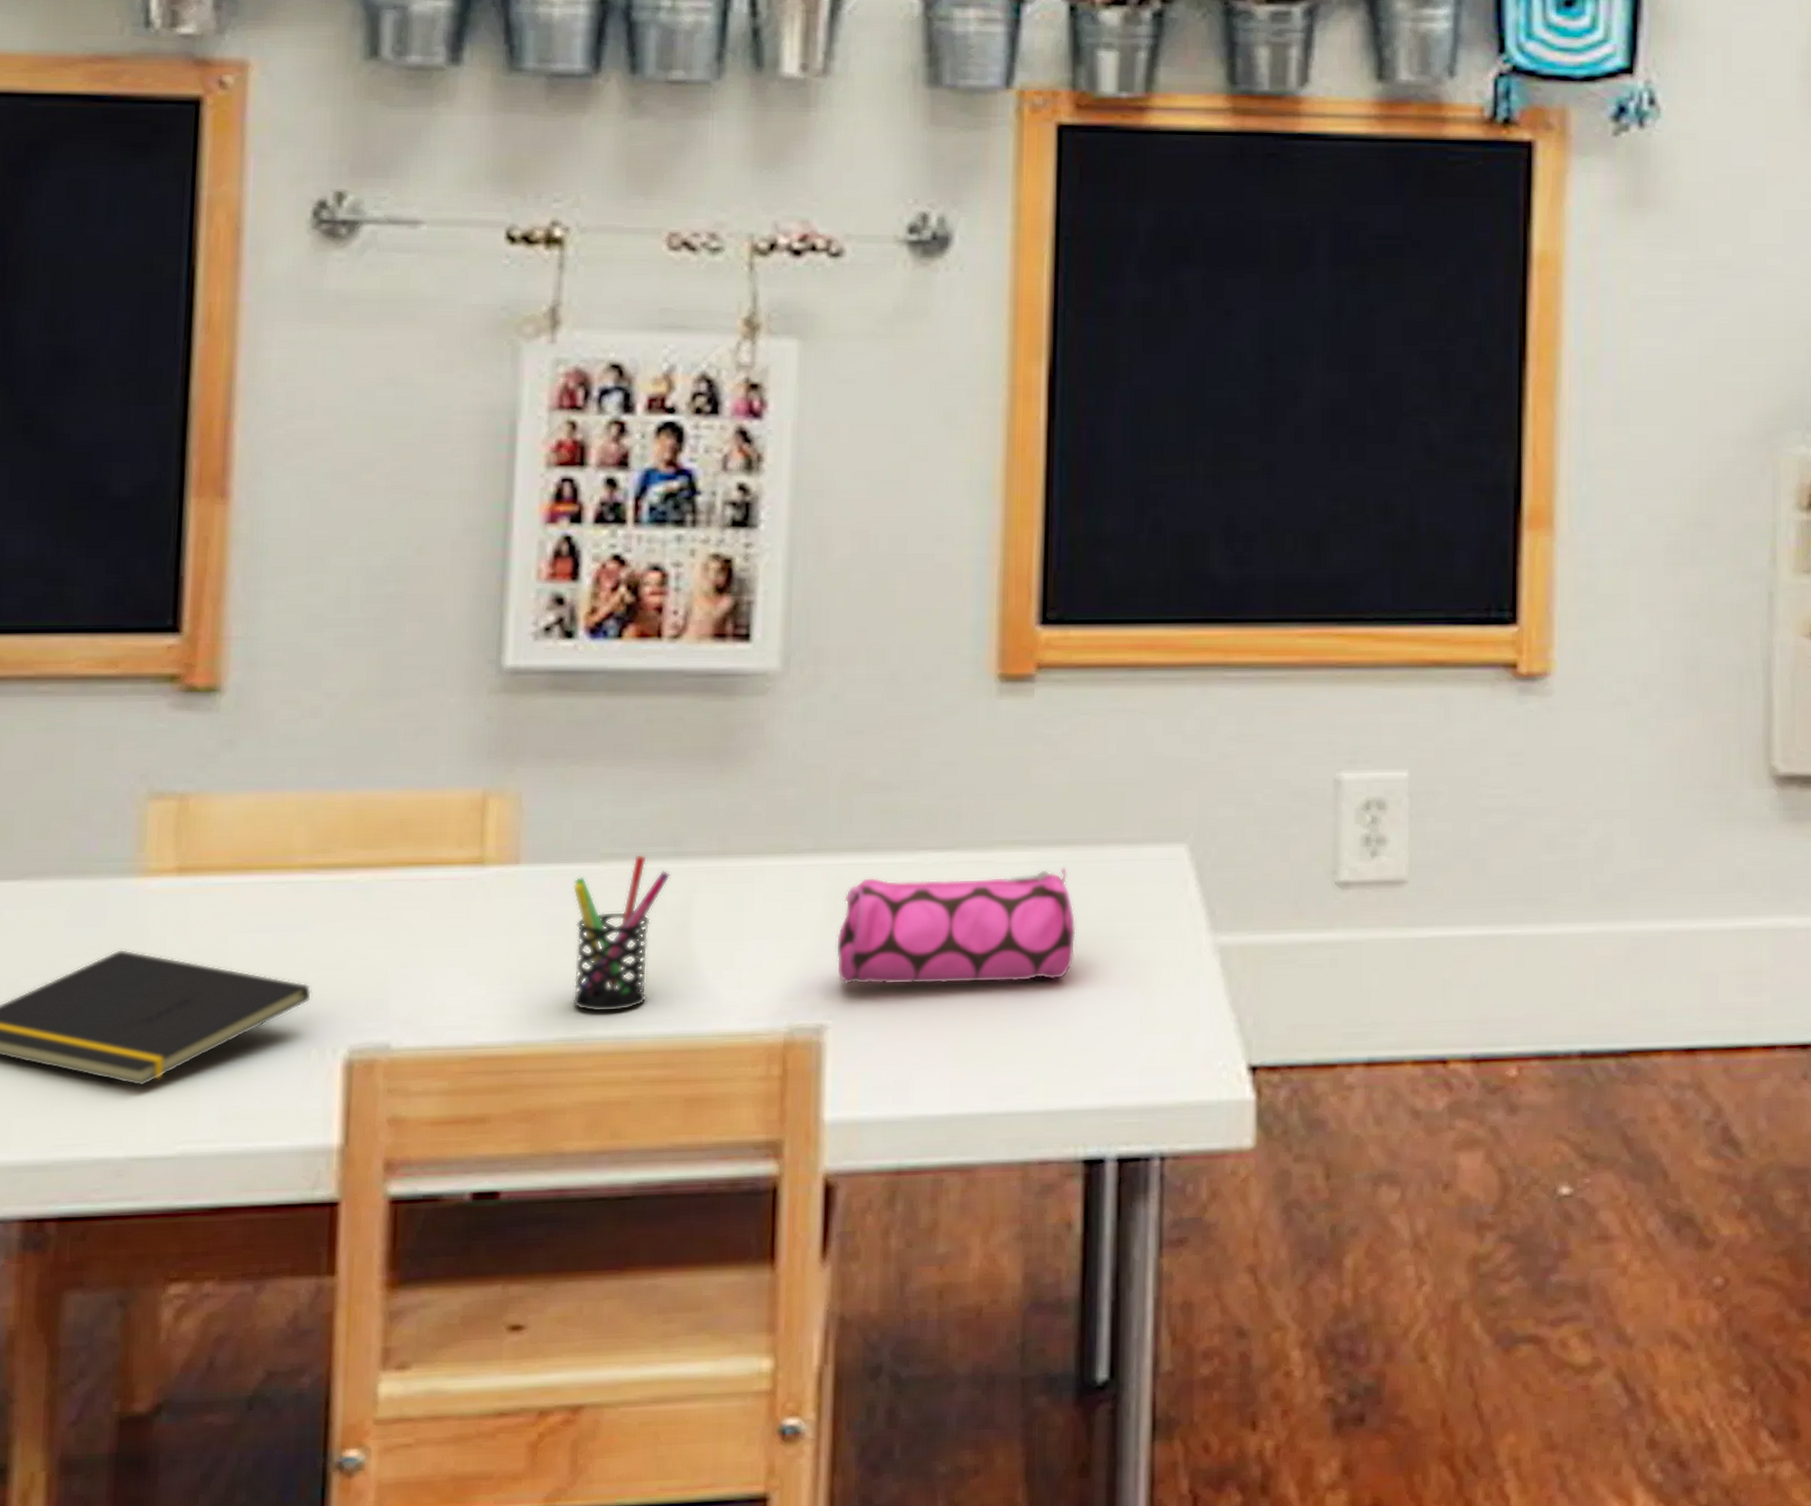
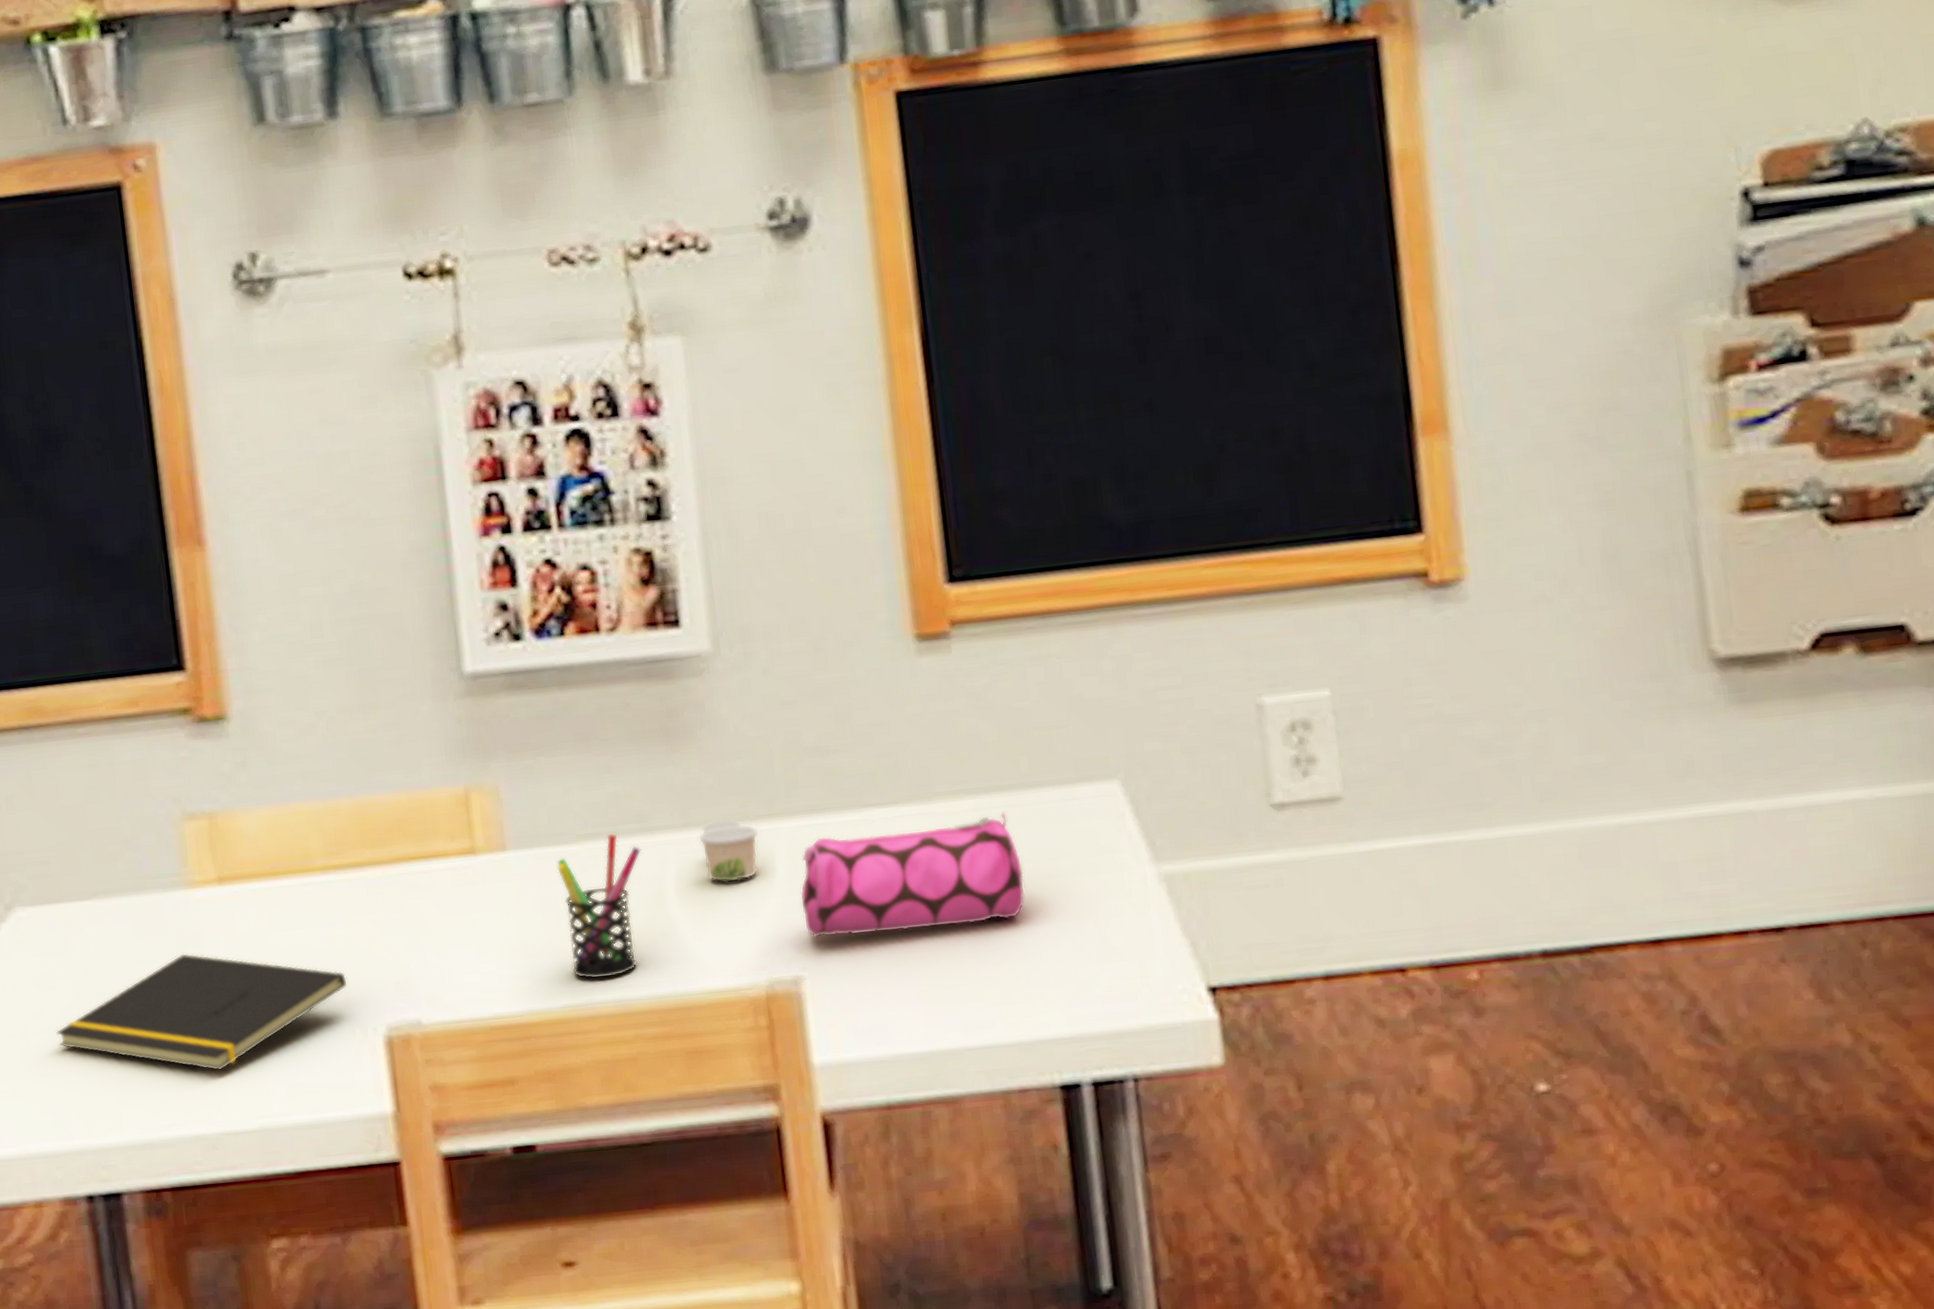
paper cup: none [736,849,802,918] -> present [698,819,759,883]

